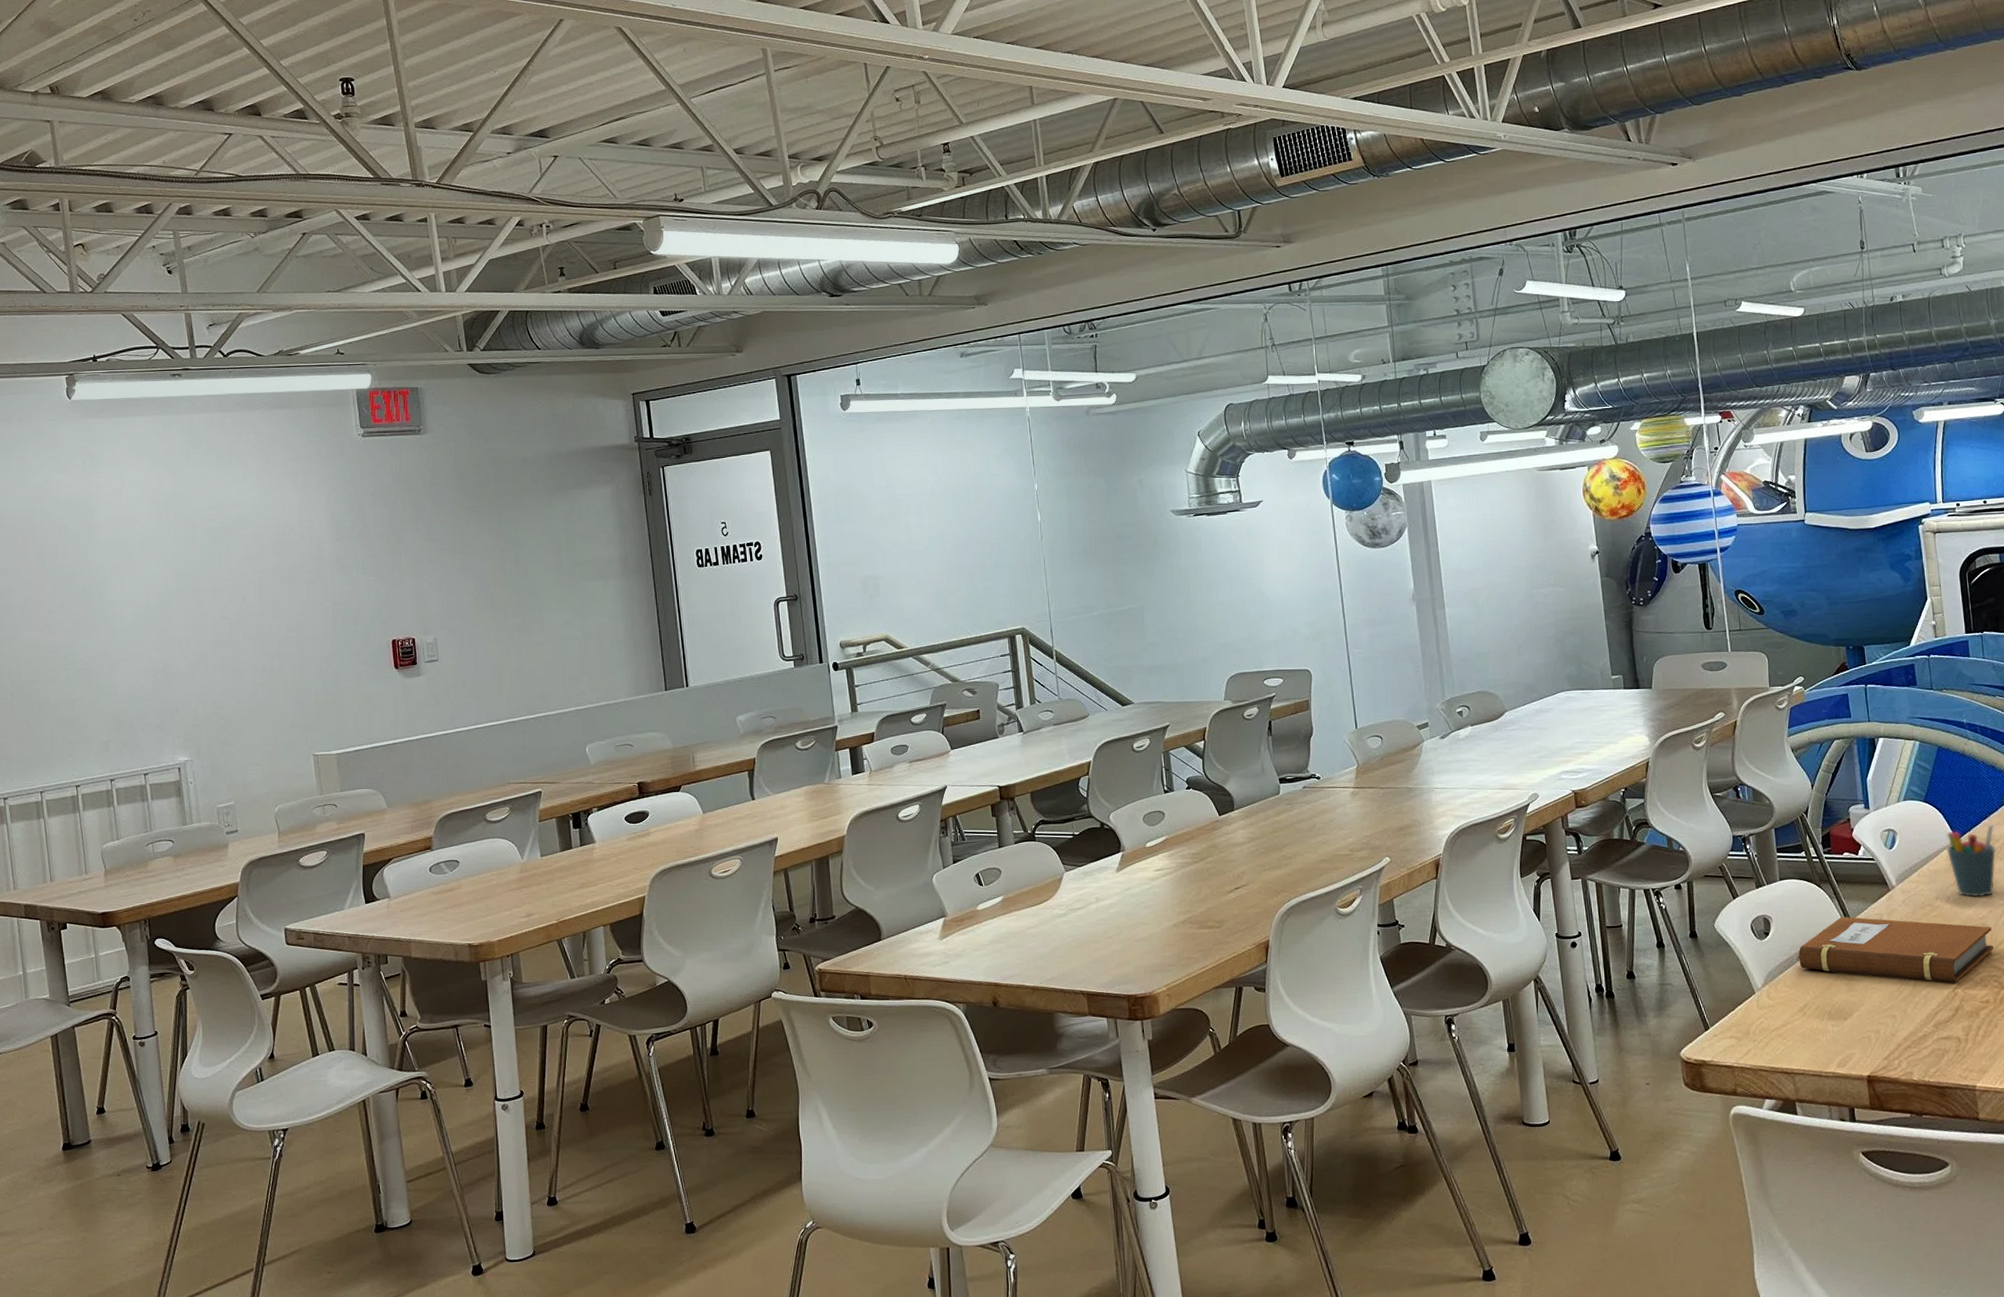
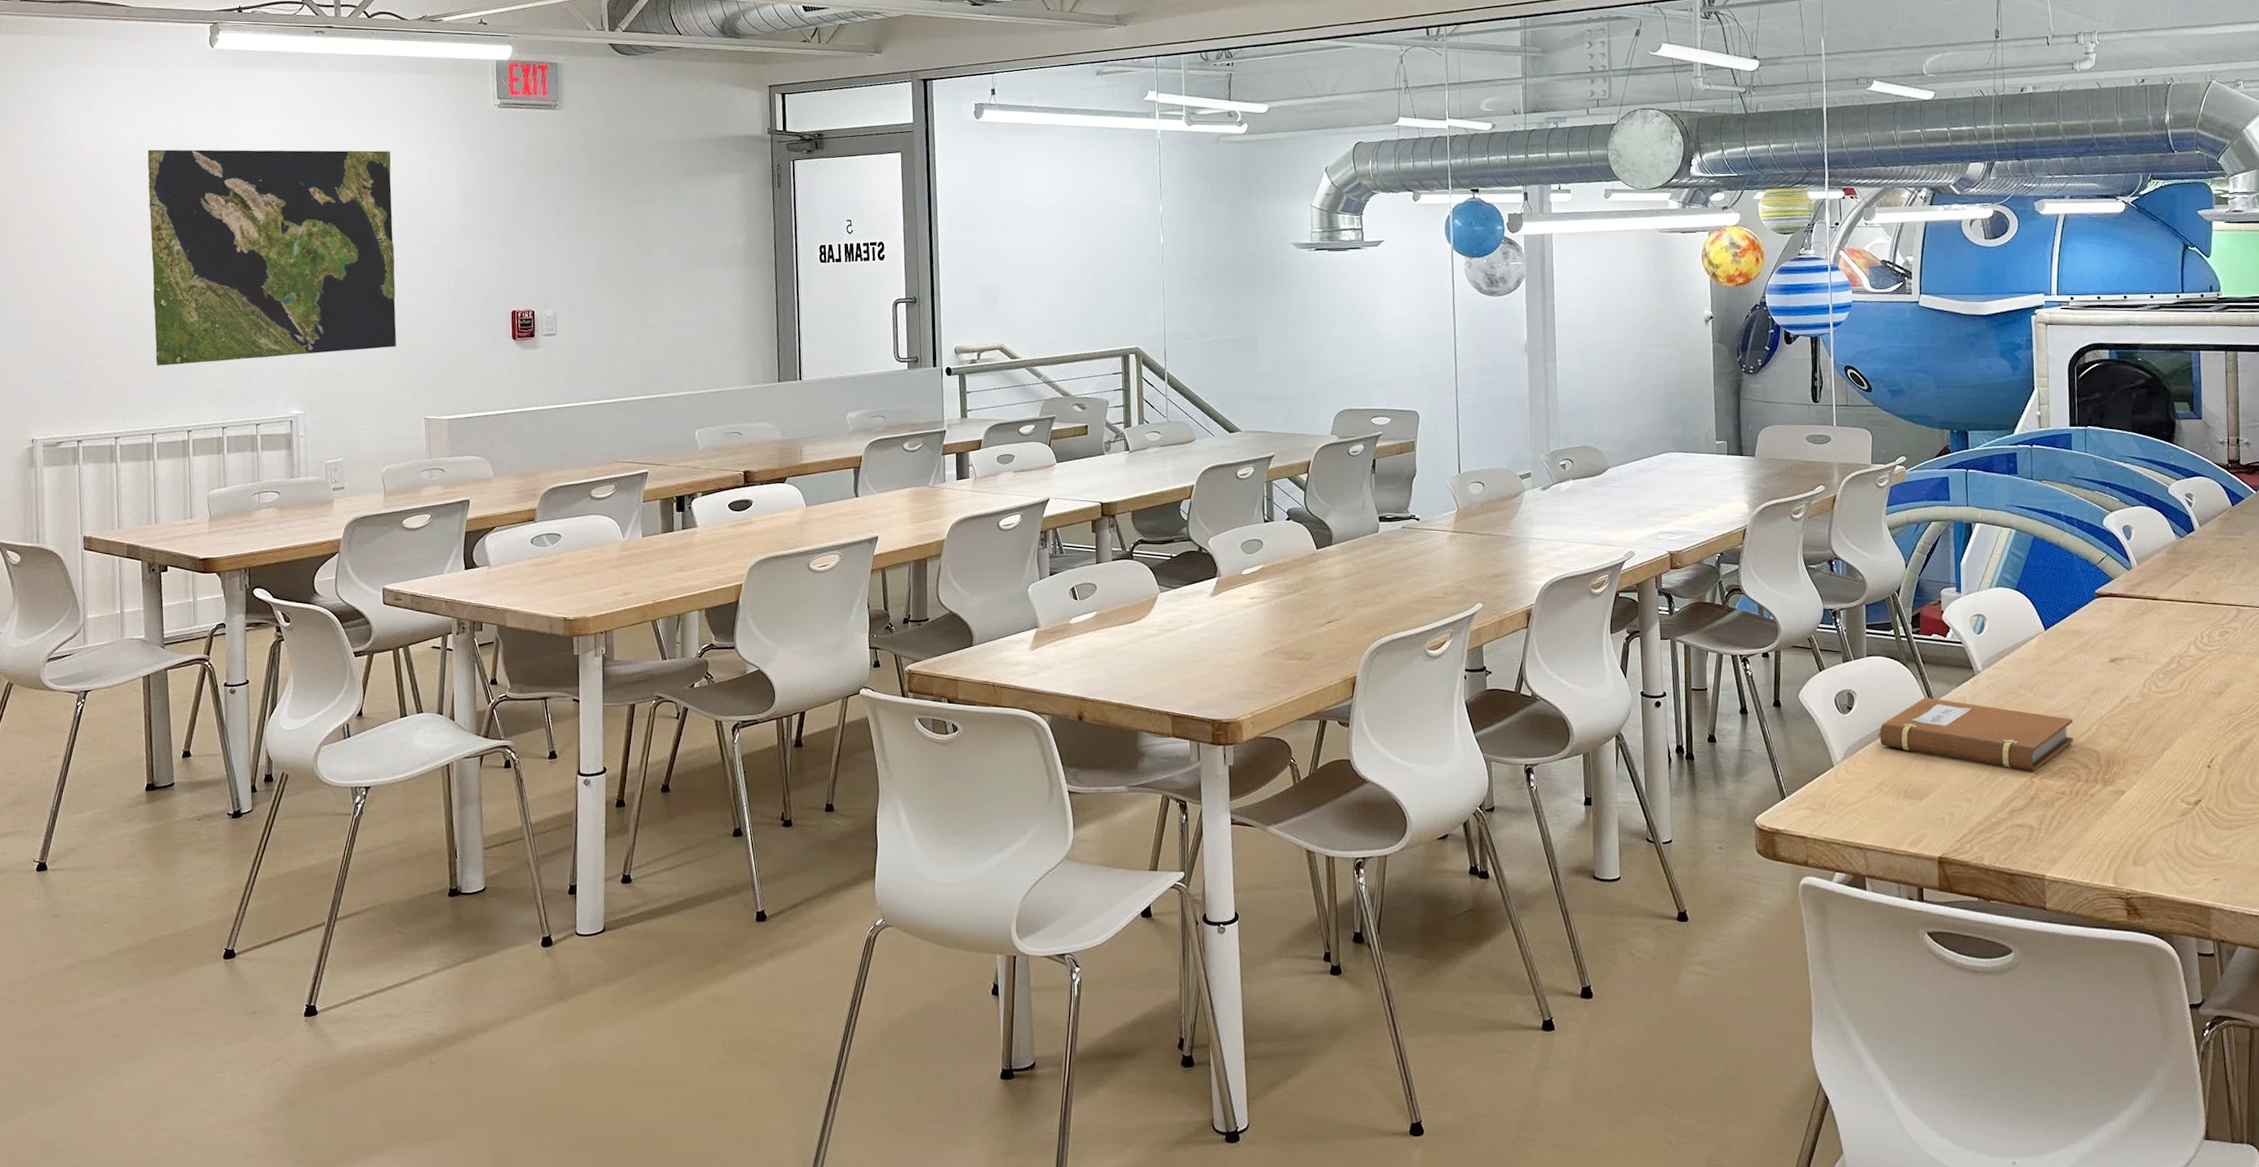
world map: none [13,489,279,723] -> present [147,149,397,366]
pen holder: present [1945,824,1996,898] -> none [2033,617,2084,689]

